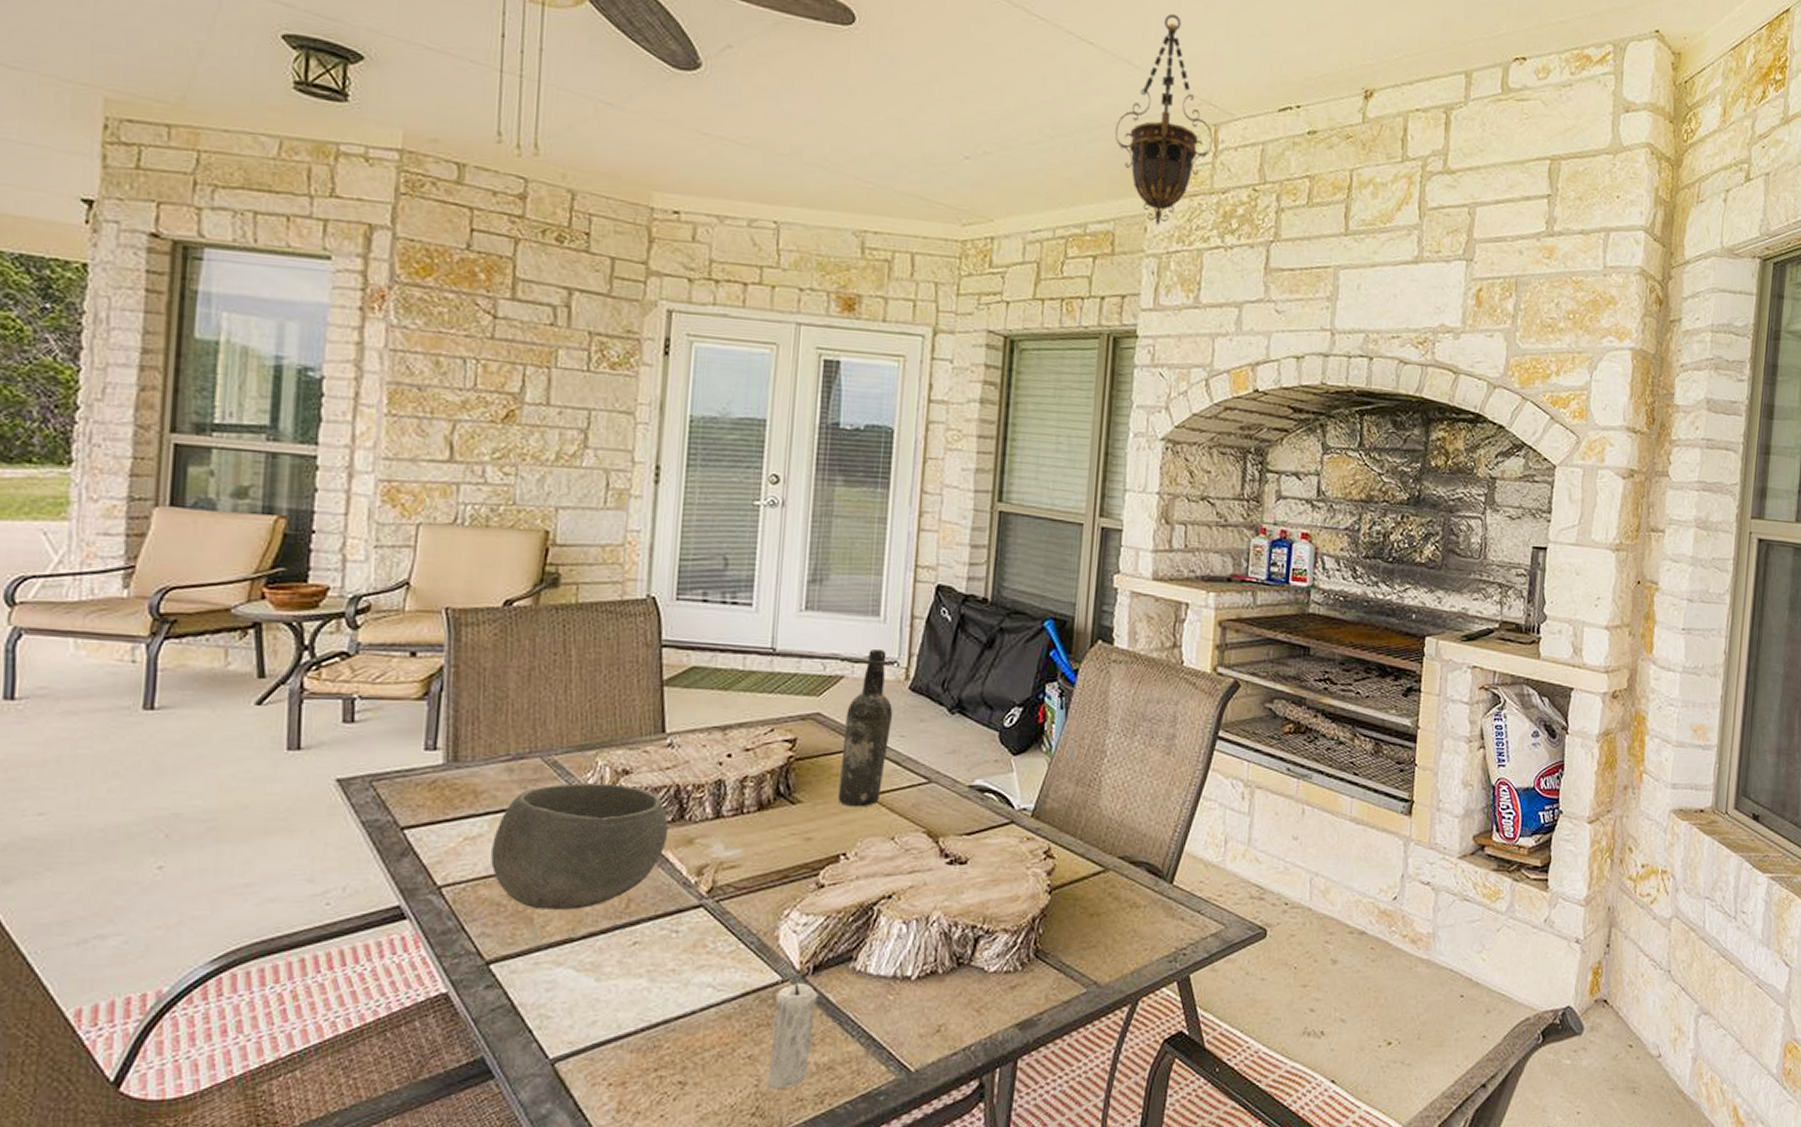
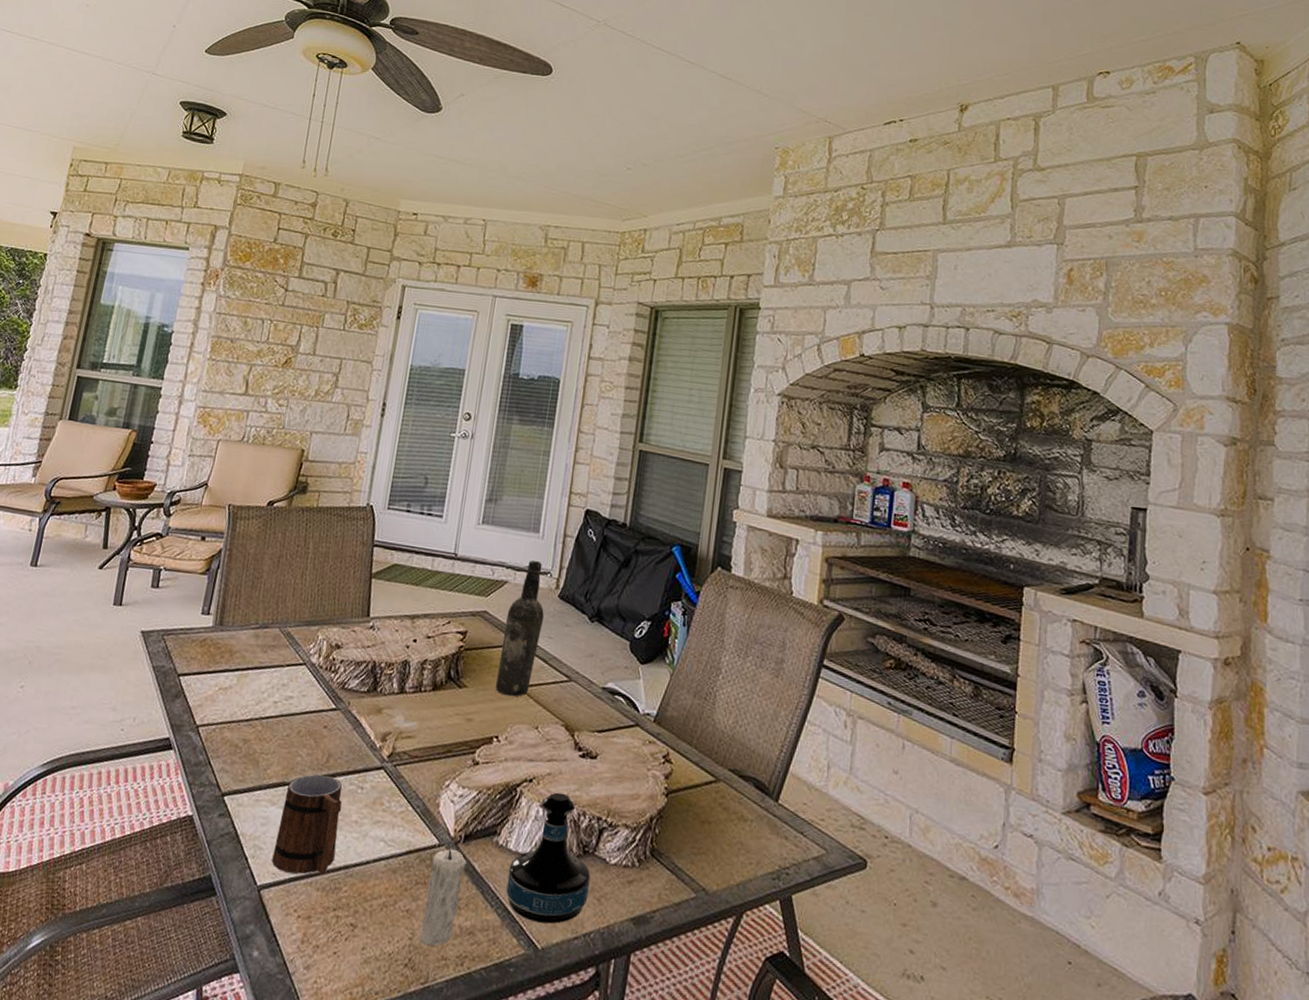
bowl: present [491,783,669,910] -> none [235,651,365,759]
mug: none [566,923,653,1039] -> present [271,774,342,875]
tequila bottle: none [868,905,968,1045] -> present [506,792,591,924]
hanging lantern: present [1114,13,1213,226] -> none [746,53,828,219]

